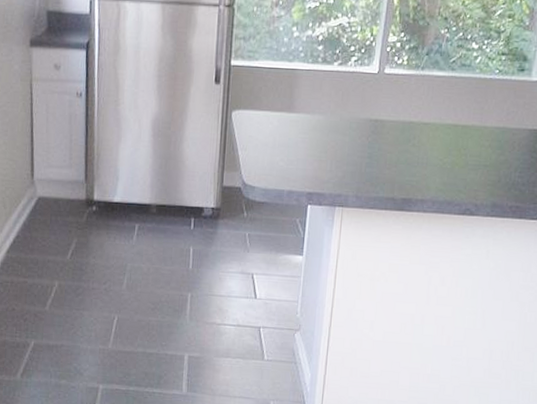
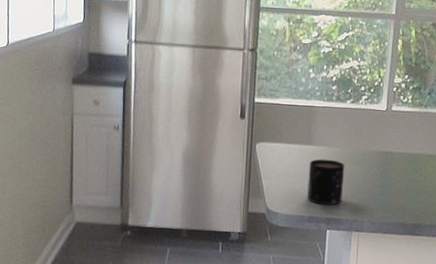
mug: none [287,128,330,179] -> present [307,159,345,205]

